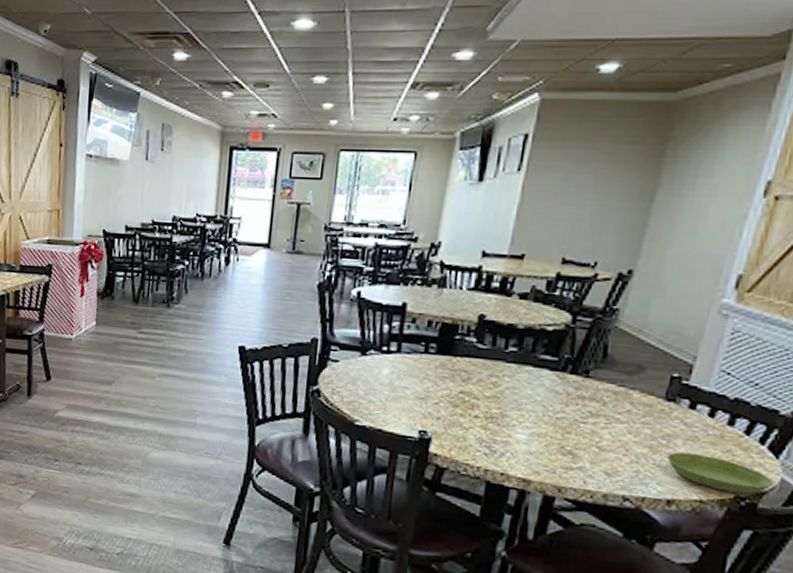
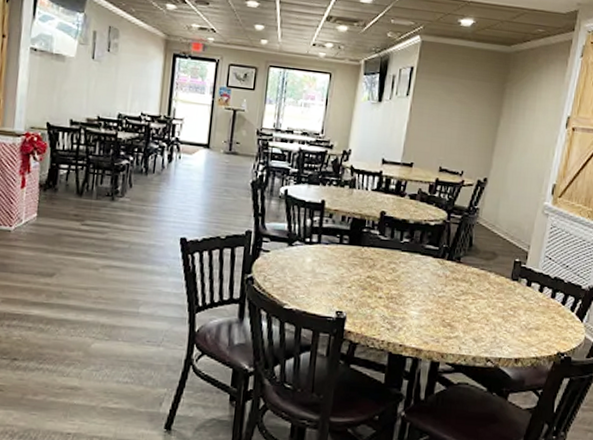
saucer: present [666,452,775,494] -> none [514,320,581,350]

